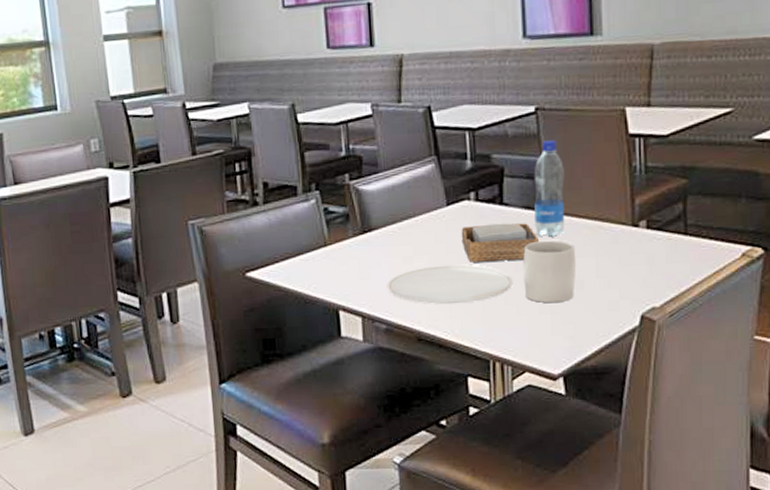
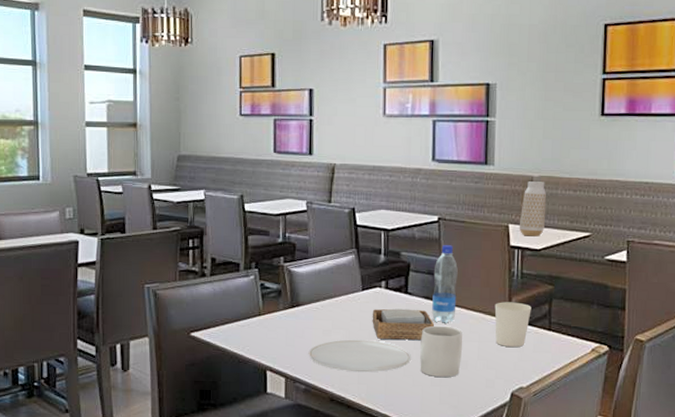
dixie cup: none [613,203,661,260] -> present [494,302,532,348]
vase: none [638,49,673,120] -> present [519,181,547,237]

